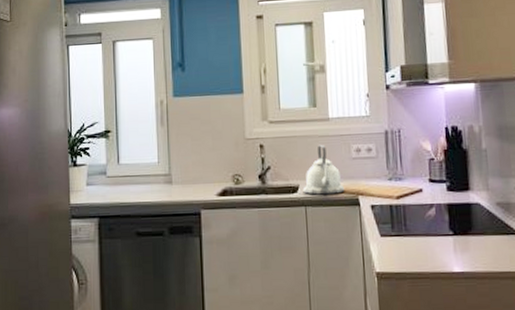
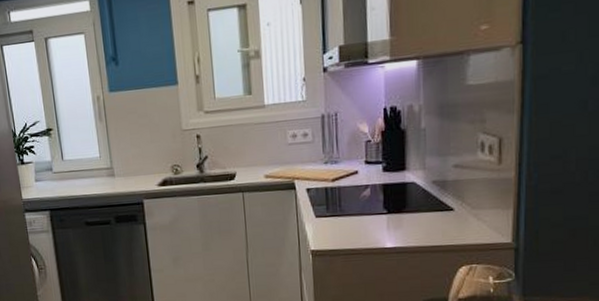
kettle: present [303,144,344,195] -> none [240,131,280,181]

